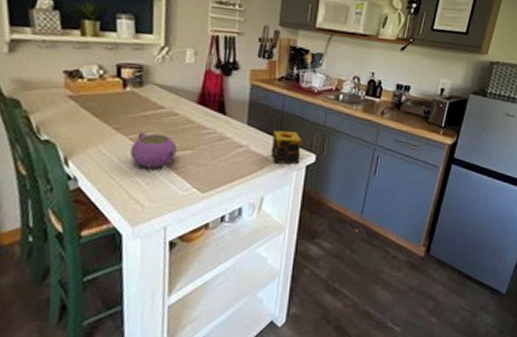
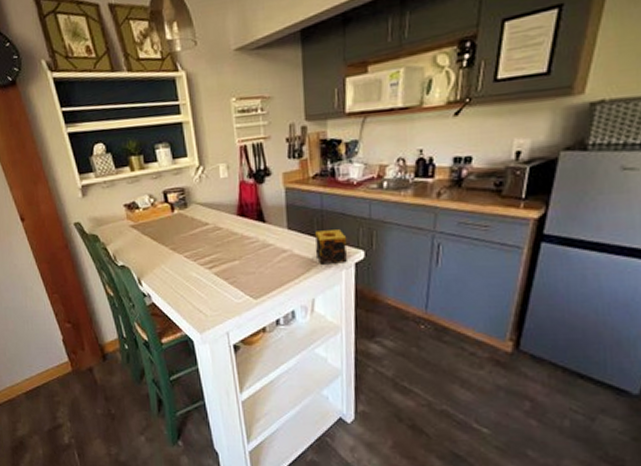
teapot: present [130,132,177,169] -> none [187,248,226,281]

